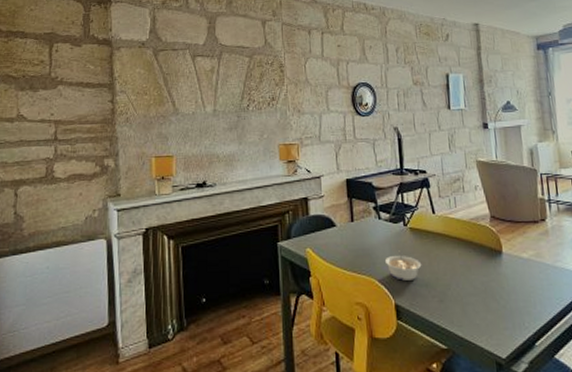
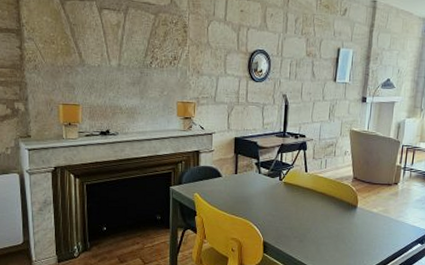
legume: present [384,250,422,281] -> none [259,200,290,224]

